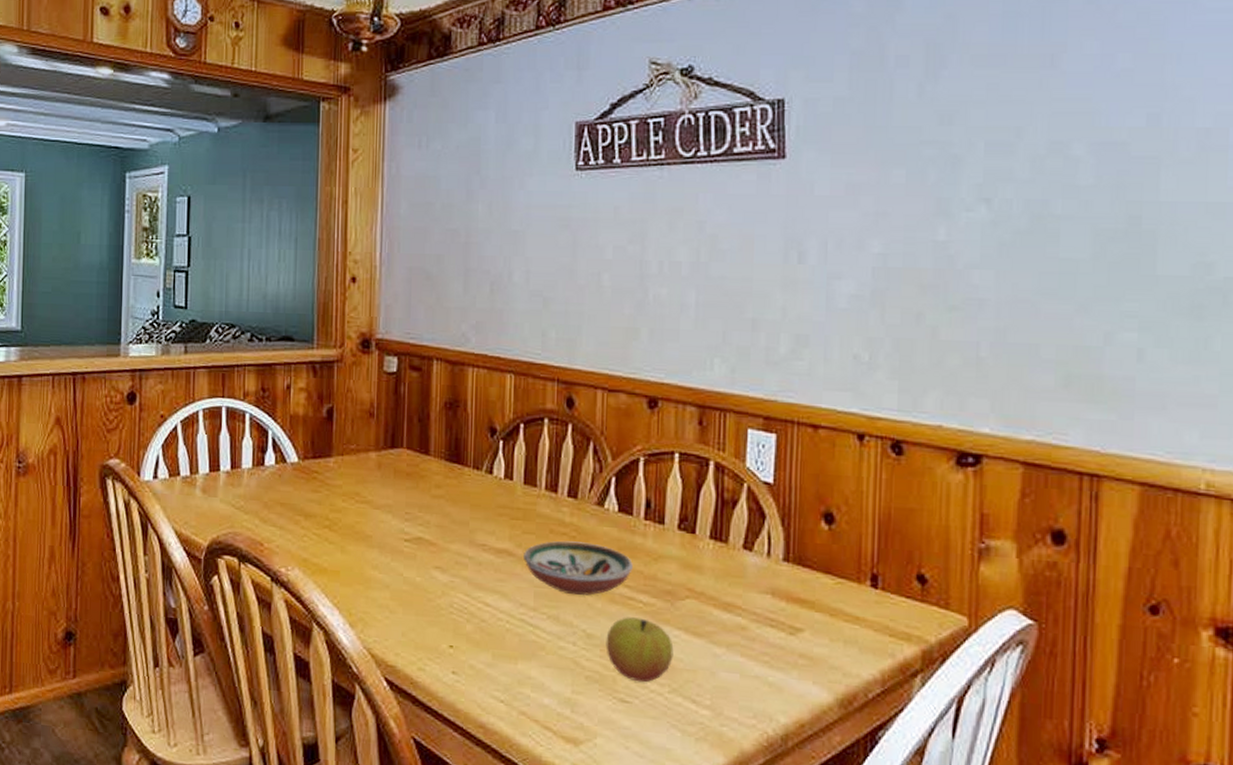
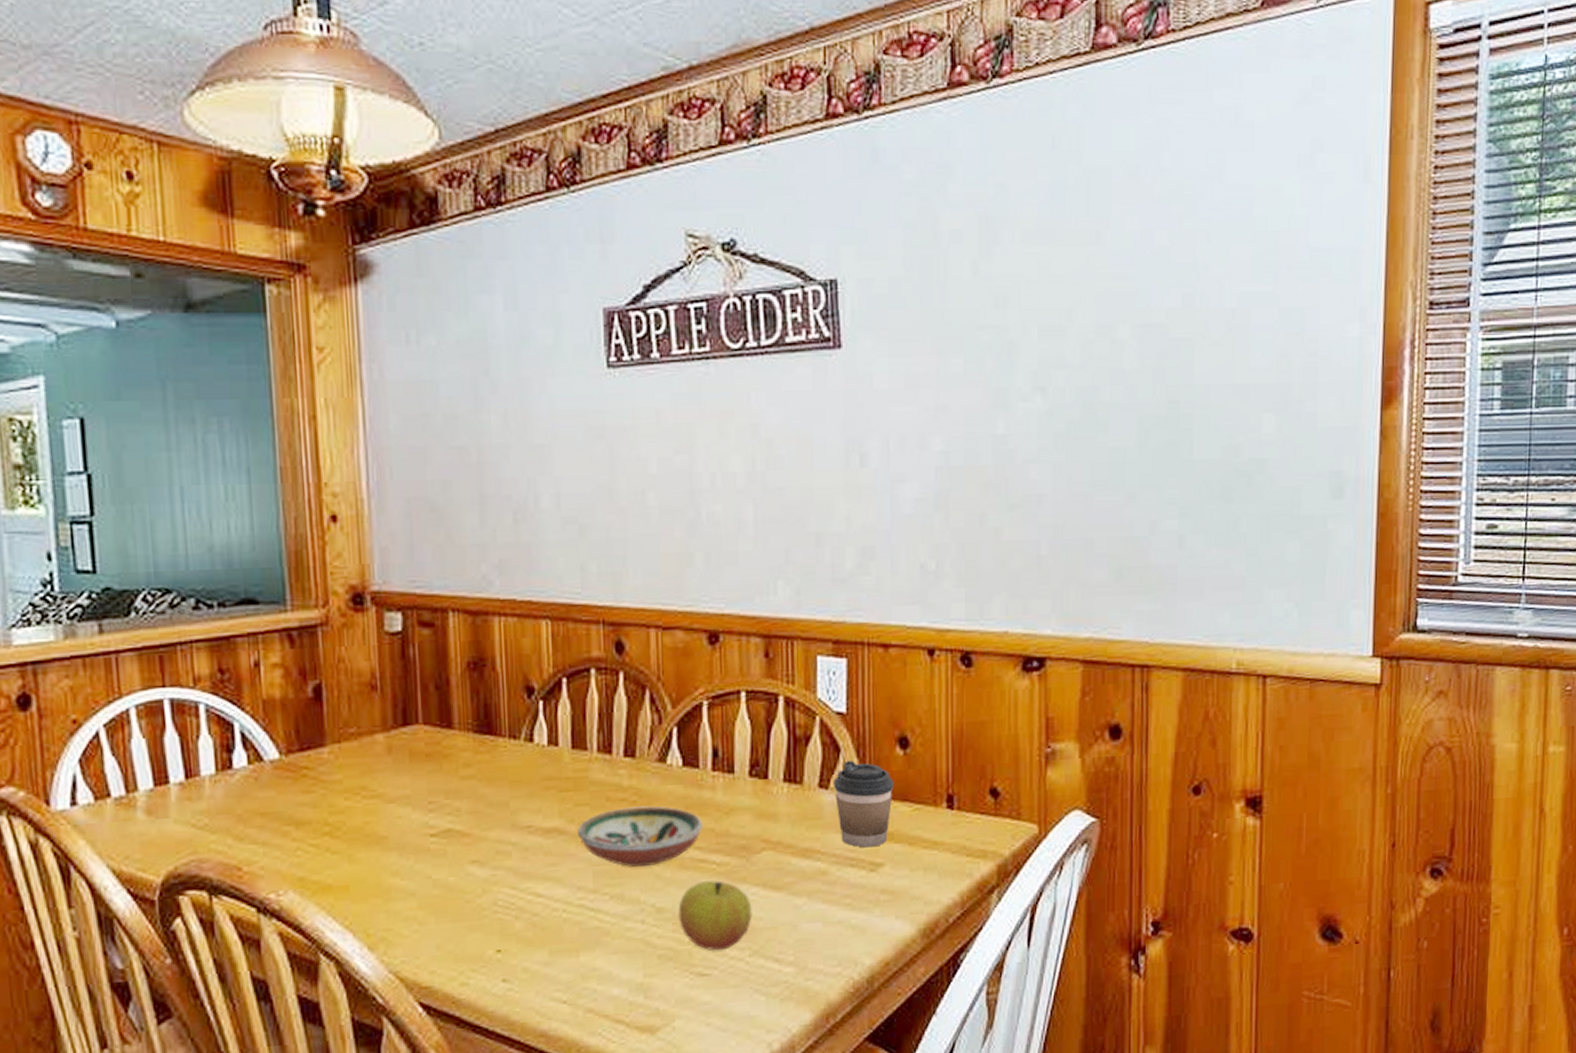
coffee cup: none [757,527,817,612] -> present [833,760,893,848]

